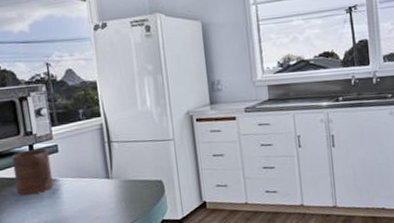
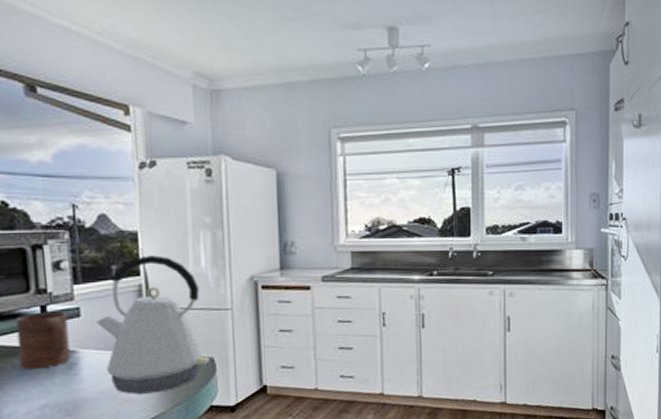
kettle: none [70,99,159,213] -> present [96,255,210,394]

